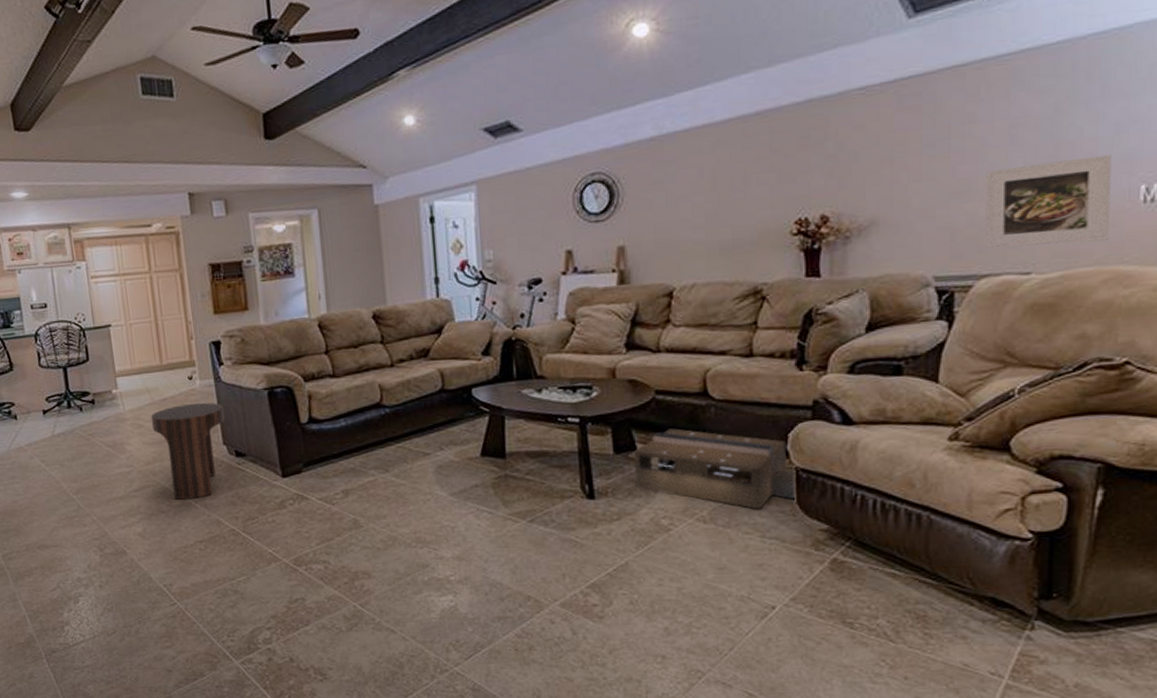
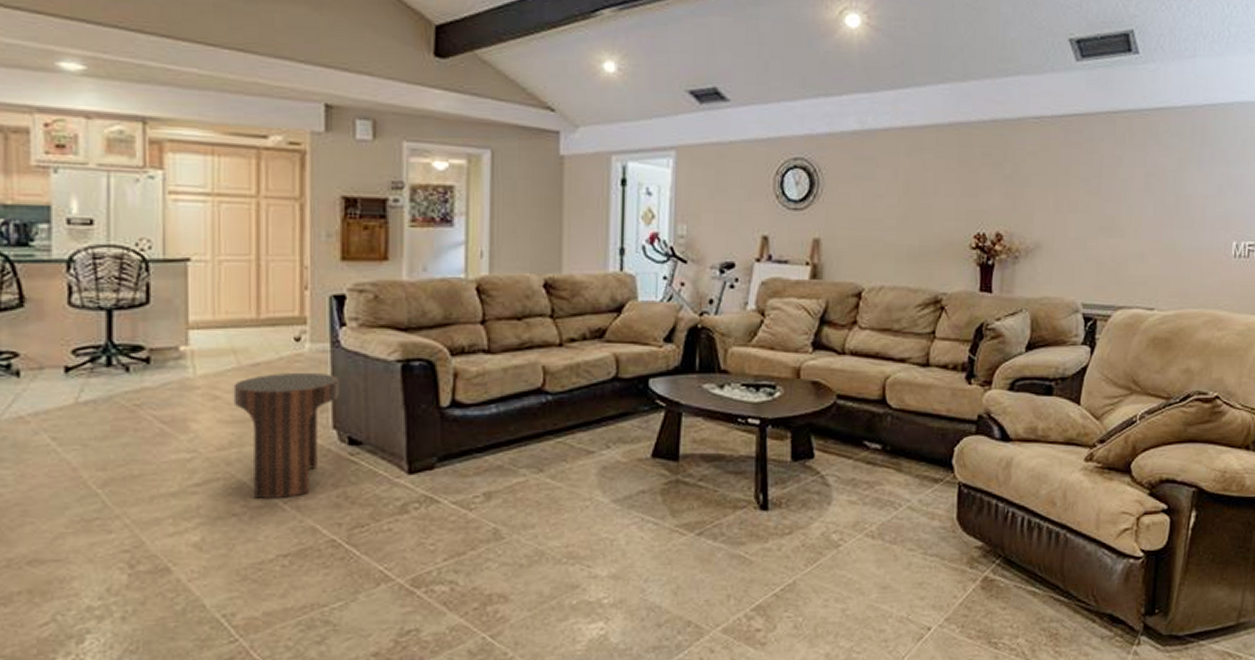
ceiling vent: present [634,428,796,510] -> none [810,436,958,525]
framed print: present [985,154,1111,249] -> none [1122,211,1214,286]

